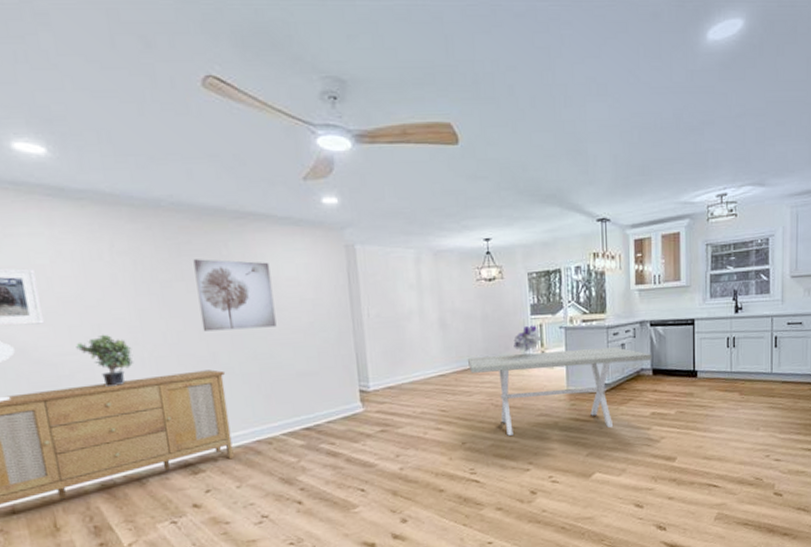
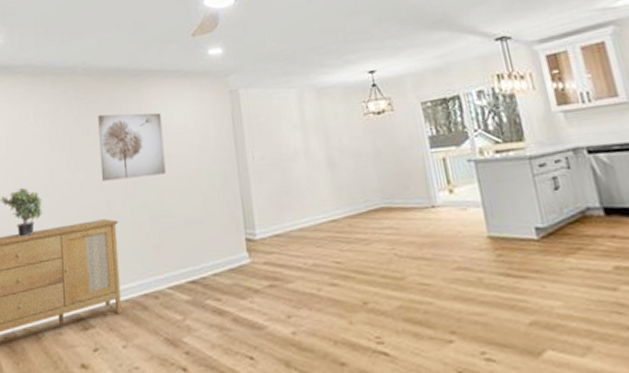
dining table: present [468,347,652,436] -> none [362,181,600,295]
bouquet: present [513,325,543,352] -> none [413,159,449,191]

